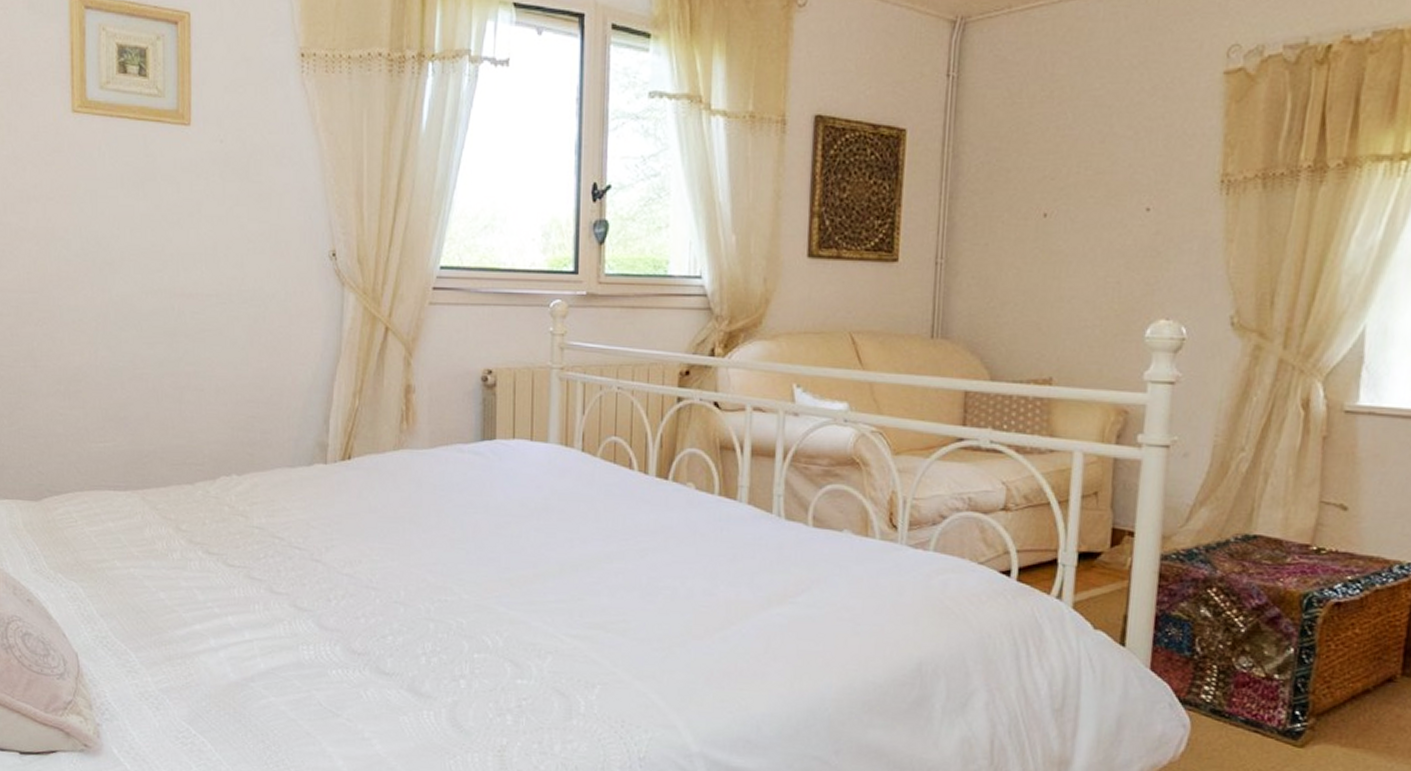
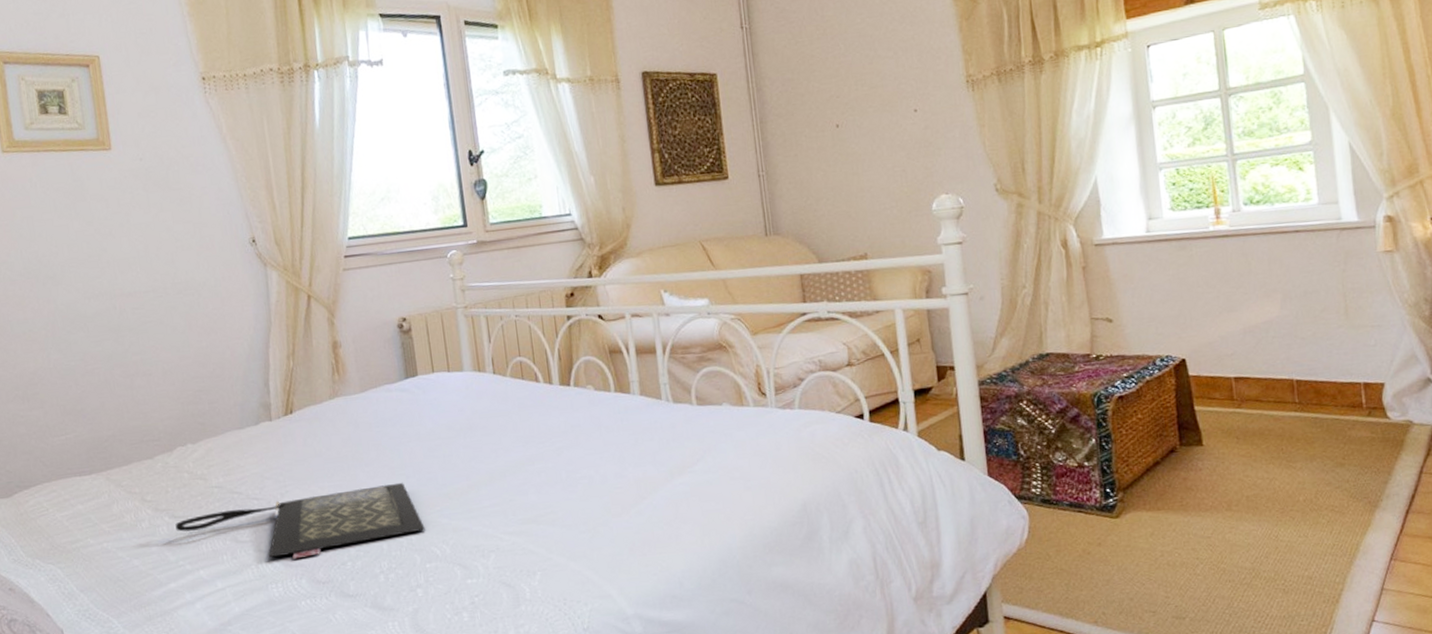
clutch bag: none [208,554,479,623] -> present [175,482,425,560]

